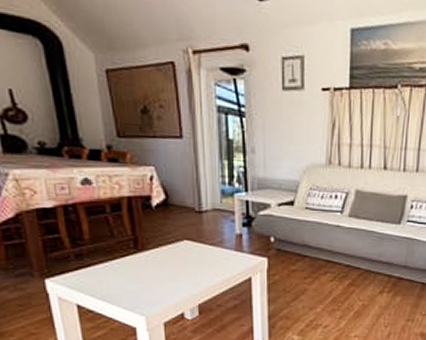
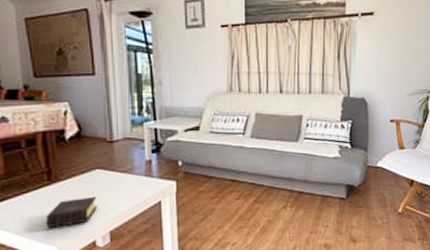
book: none [132,267,185,297] -> present [45,196,97,228]

